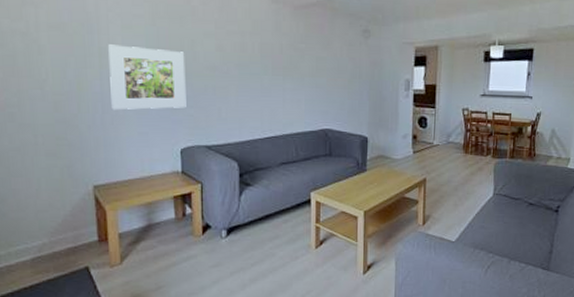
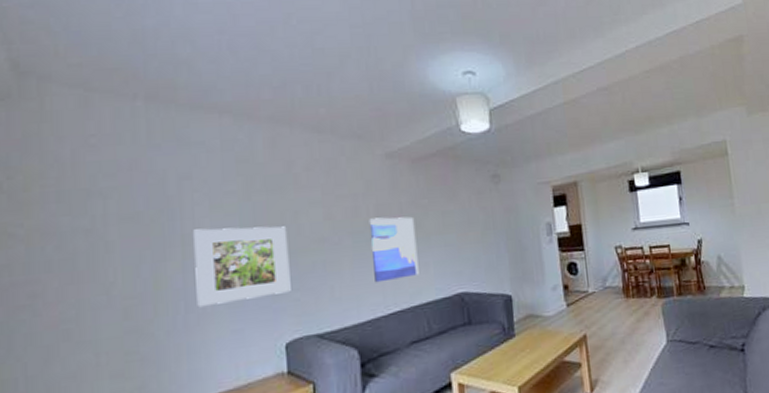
wall art: none [253,55,292,111] -> present [369,216,419,283]

